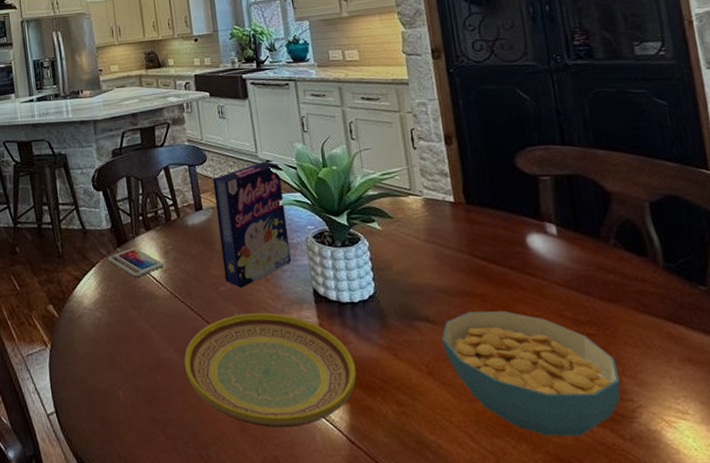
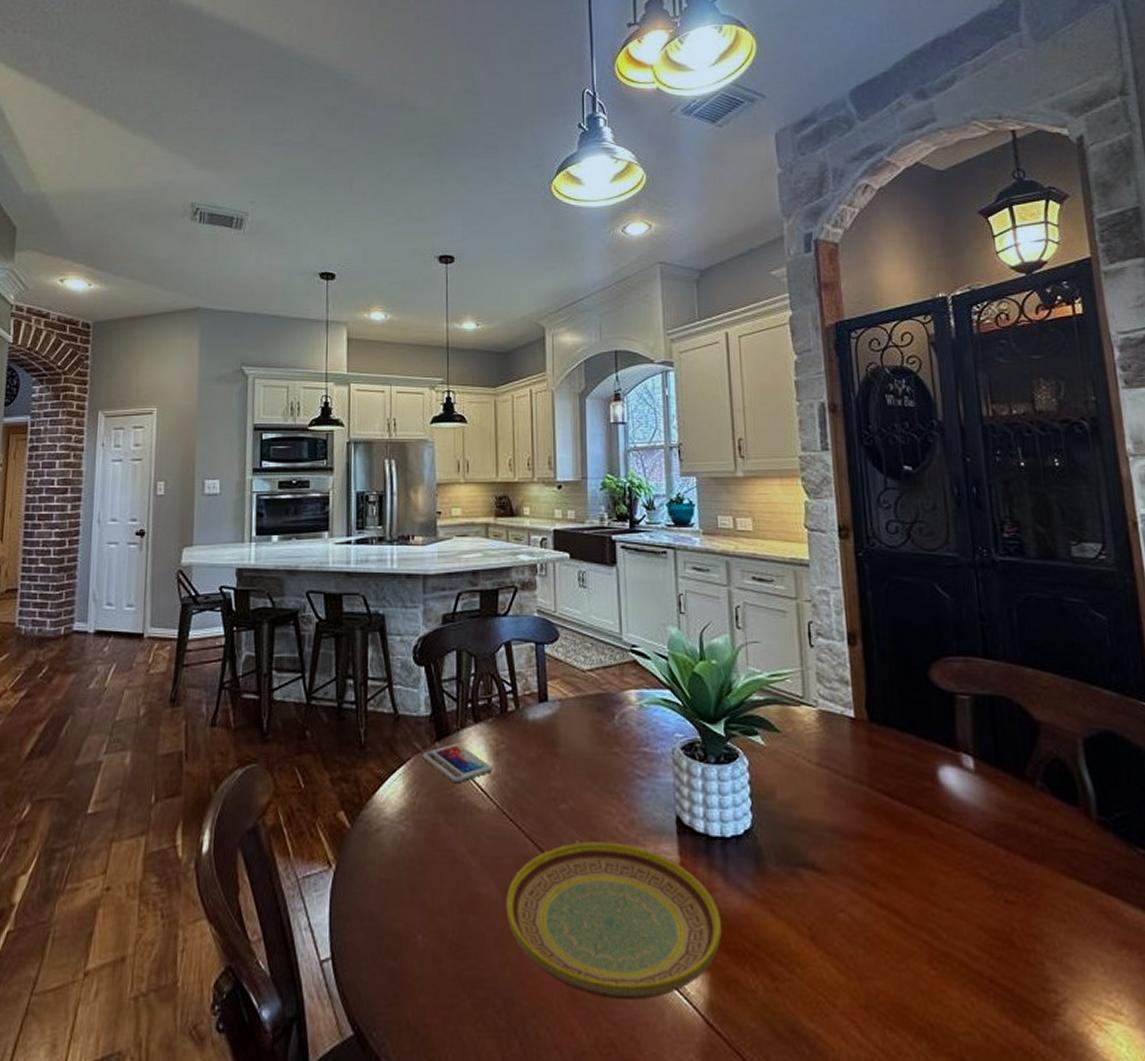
cereal box: present [213,161,291,288] -> none [564,646,652,807]
cereal bowl: present [442,310,620,437] -> none [830,860,1043,1035]

